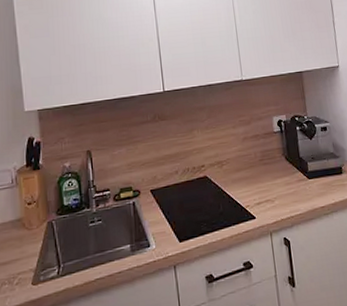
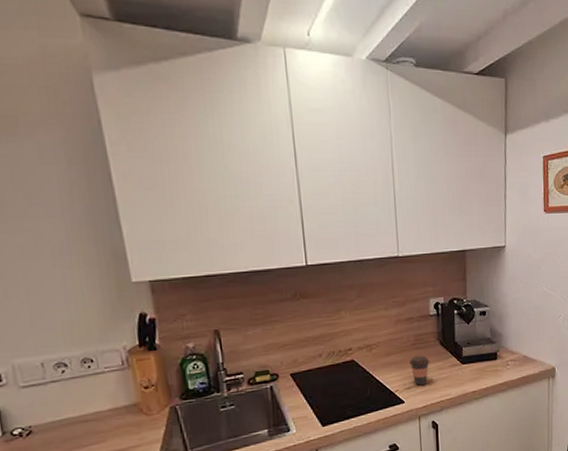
coffee cup: none [258,171,278,201] -> present [409,355,430,386]

